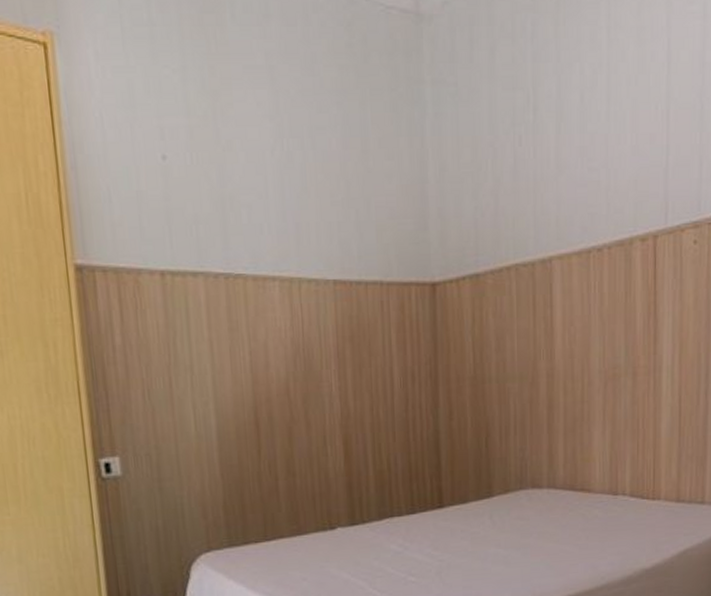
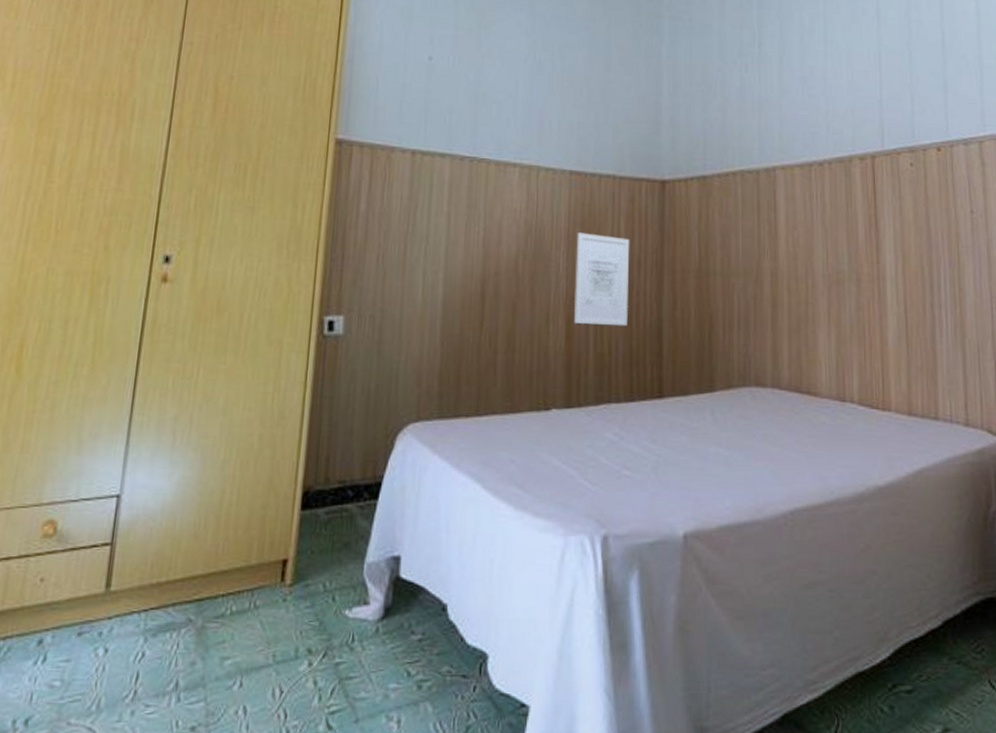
wall art: none [347,348,405,443] -> present [574,232,629,327]

